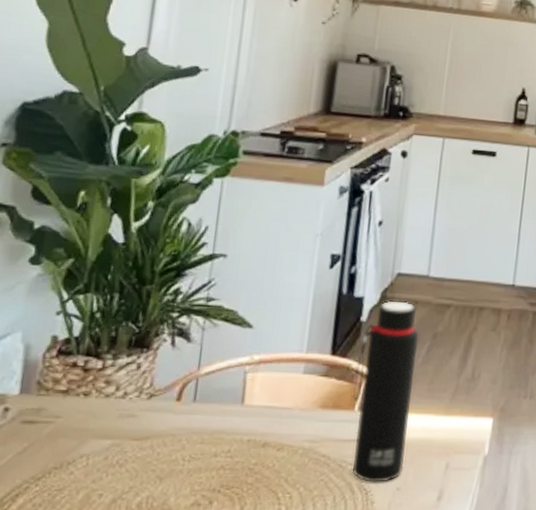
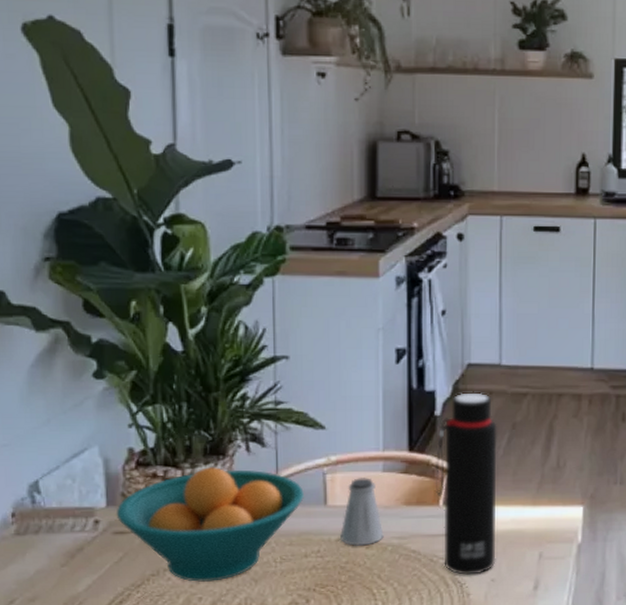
fruit bowl: none [27,359,223,478] -> present [116,467,305,582]
saltshaker: none [252,378,297,448] -> present [340,478,384,546]

